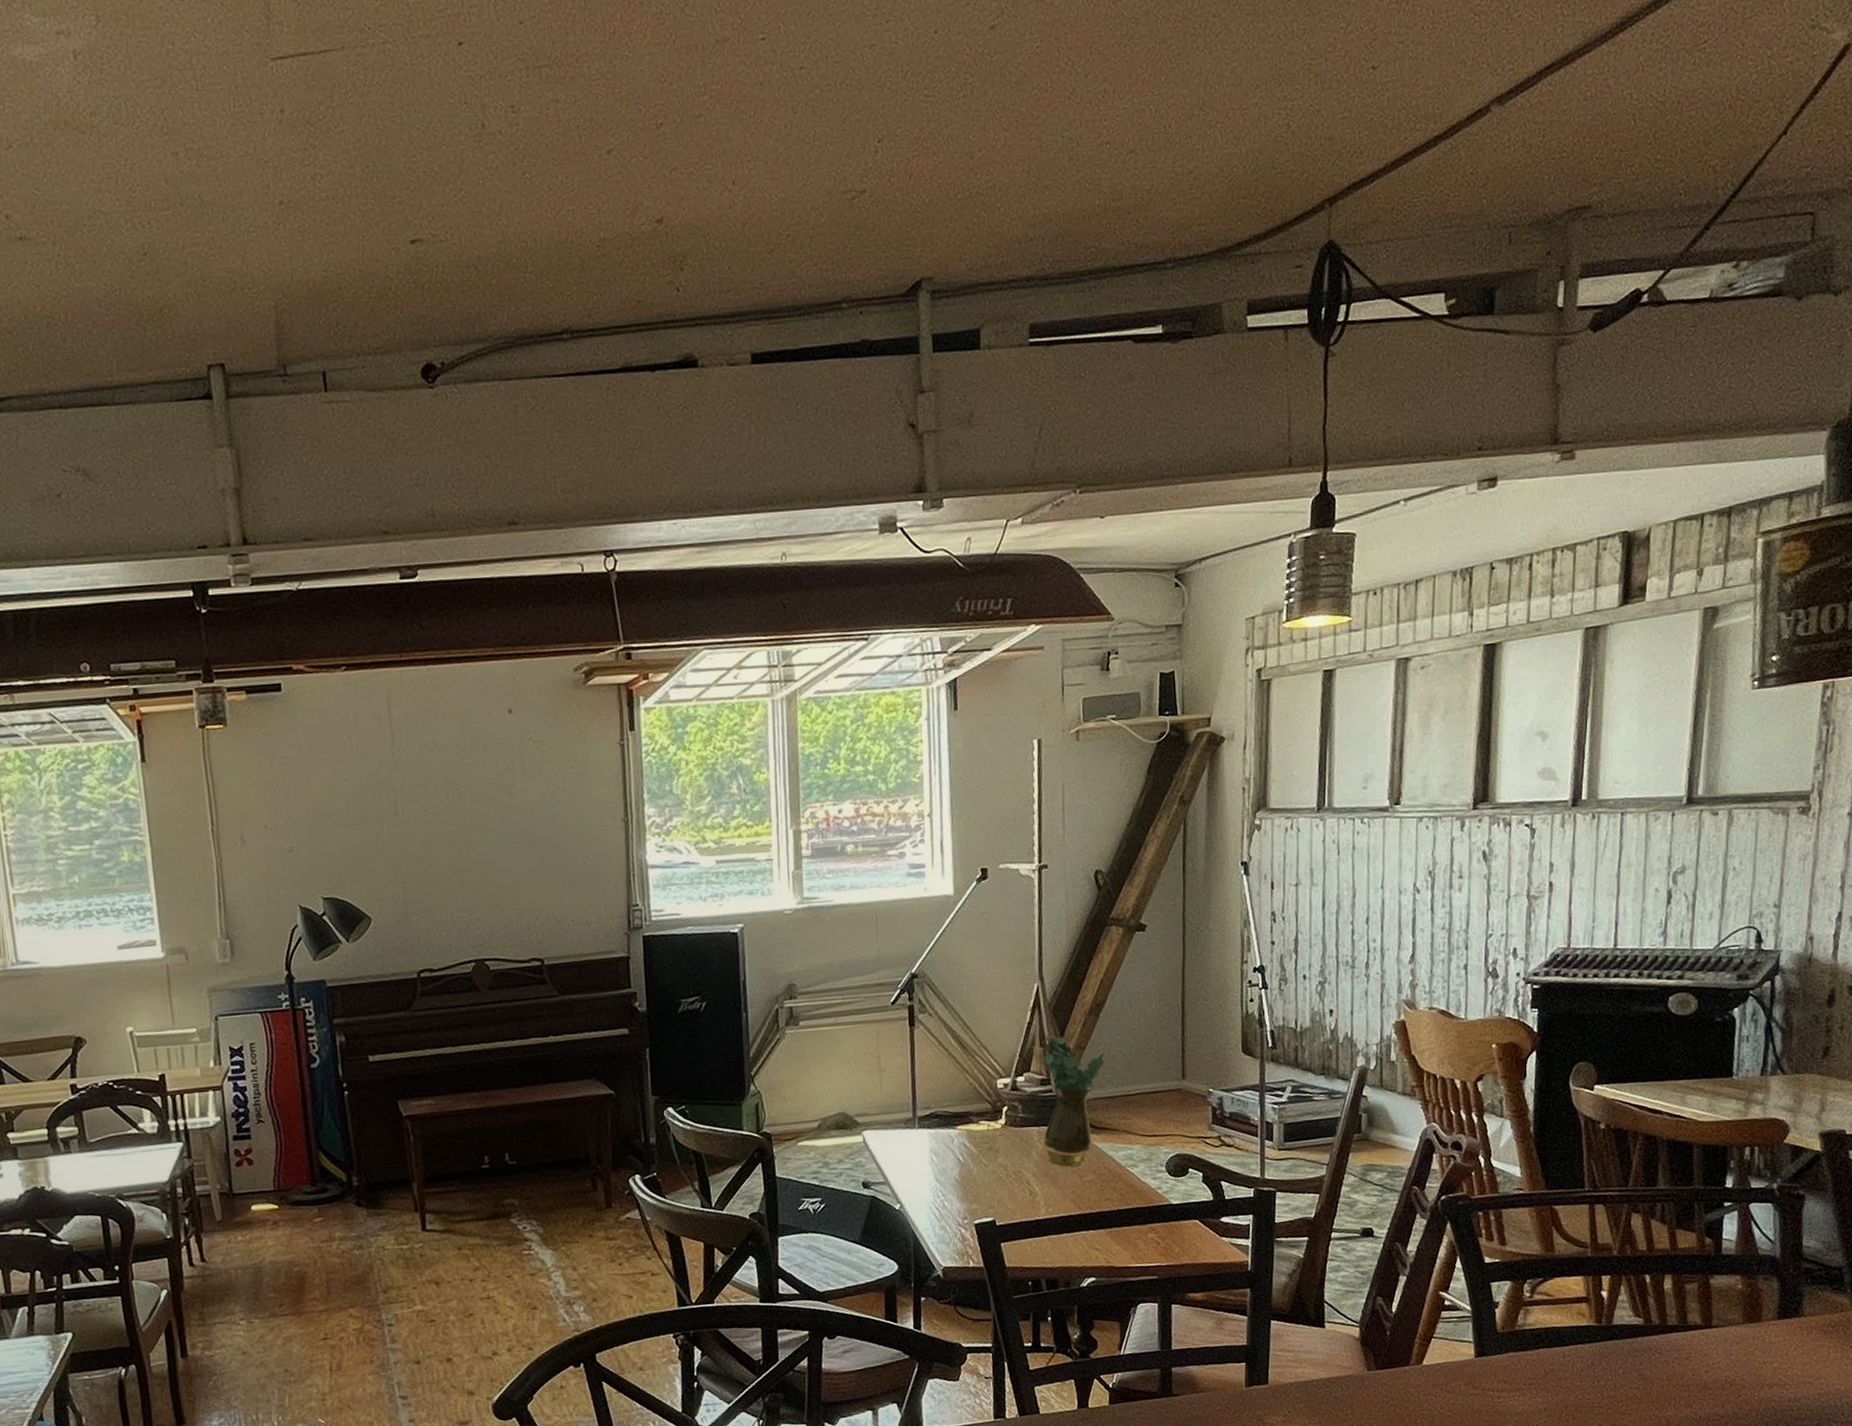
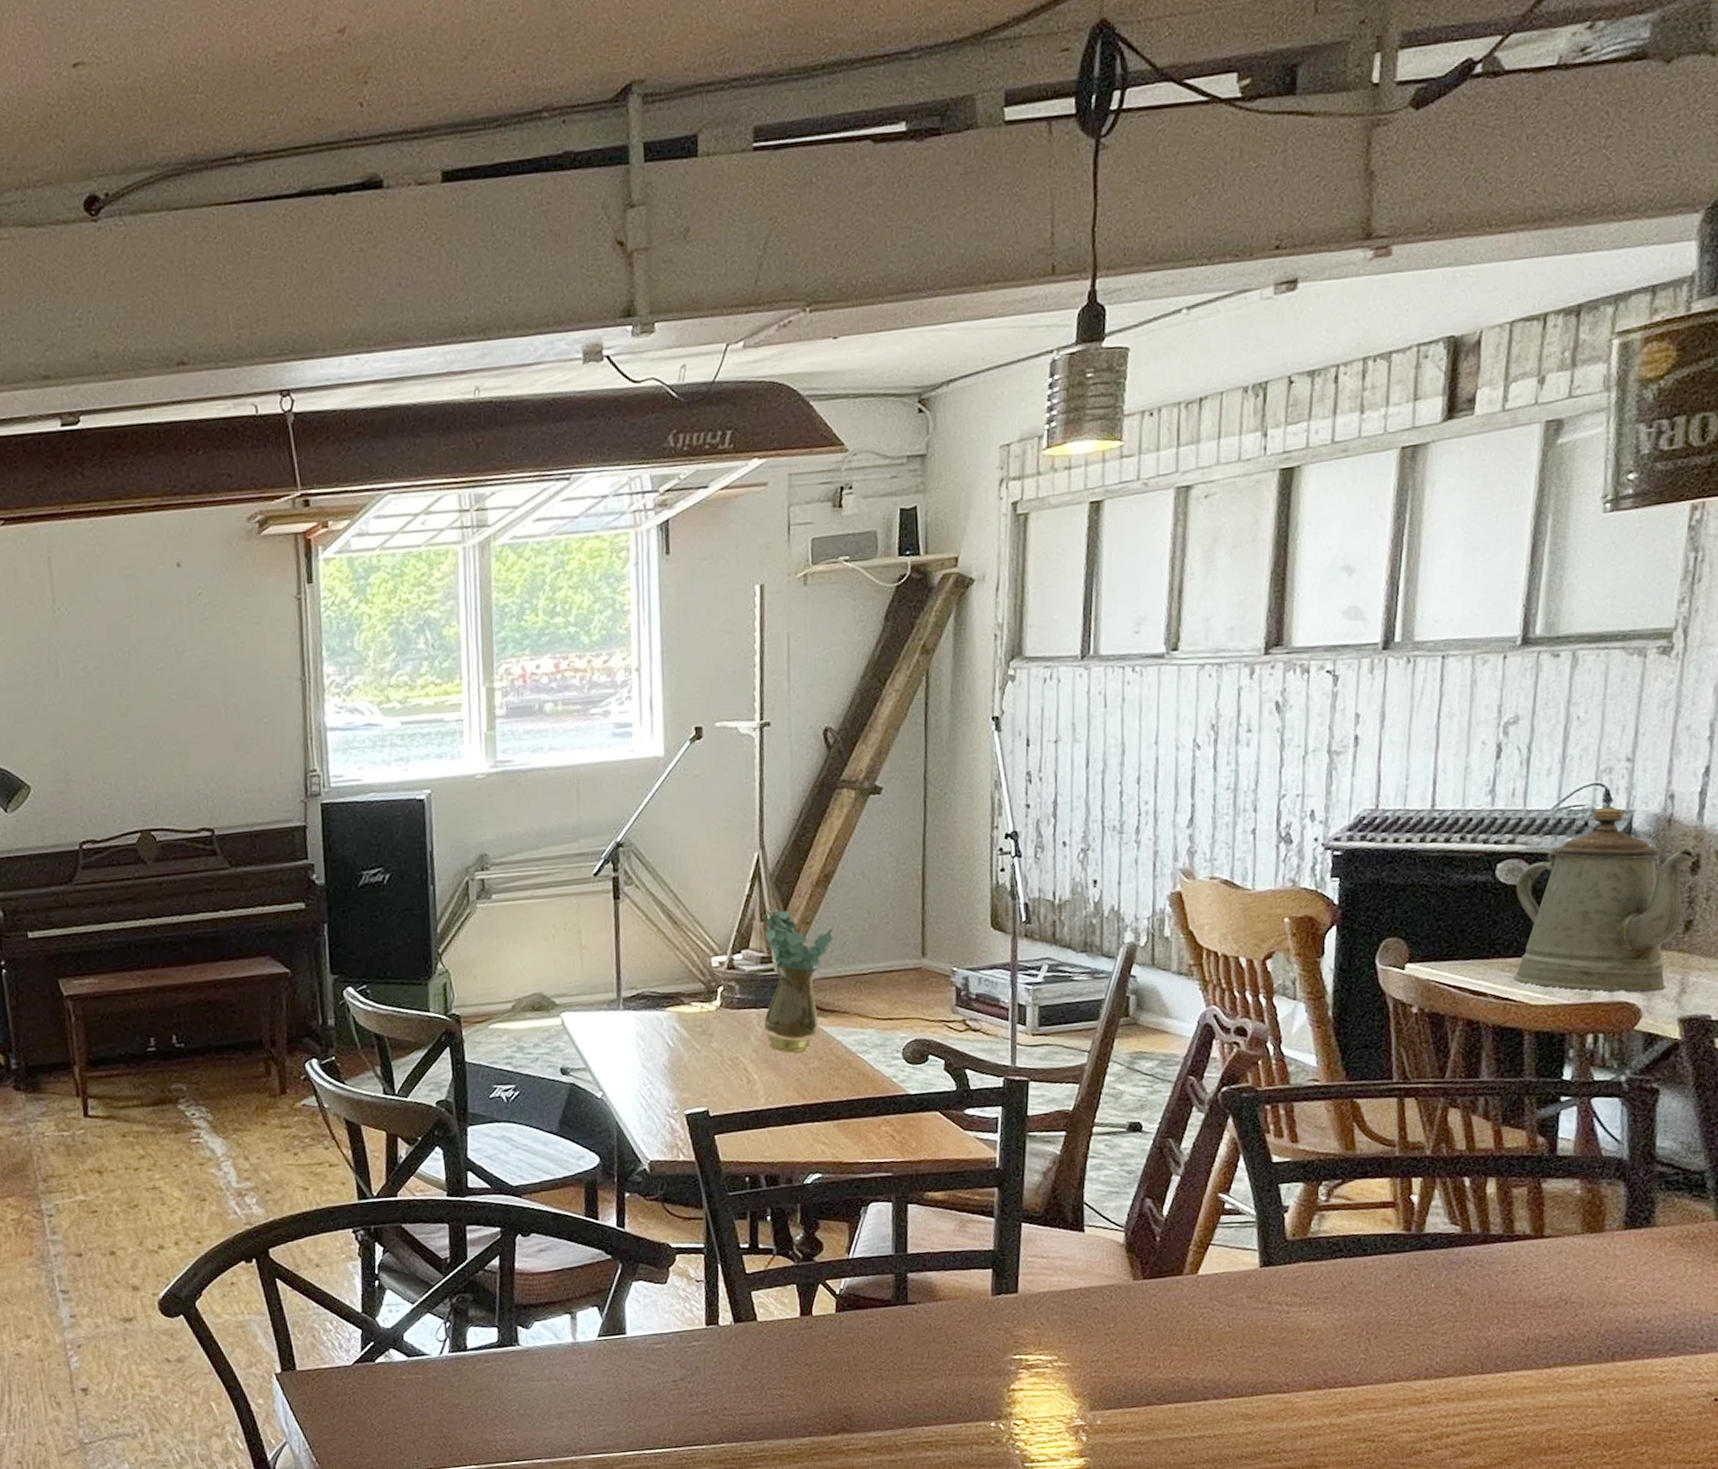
coffee pot: none [1683,946,1833,1110] -> present [1513,806,1697,993]

